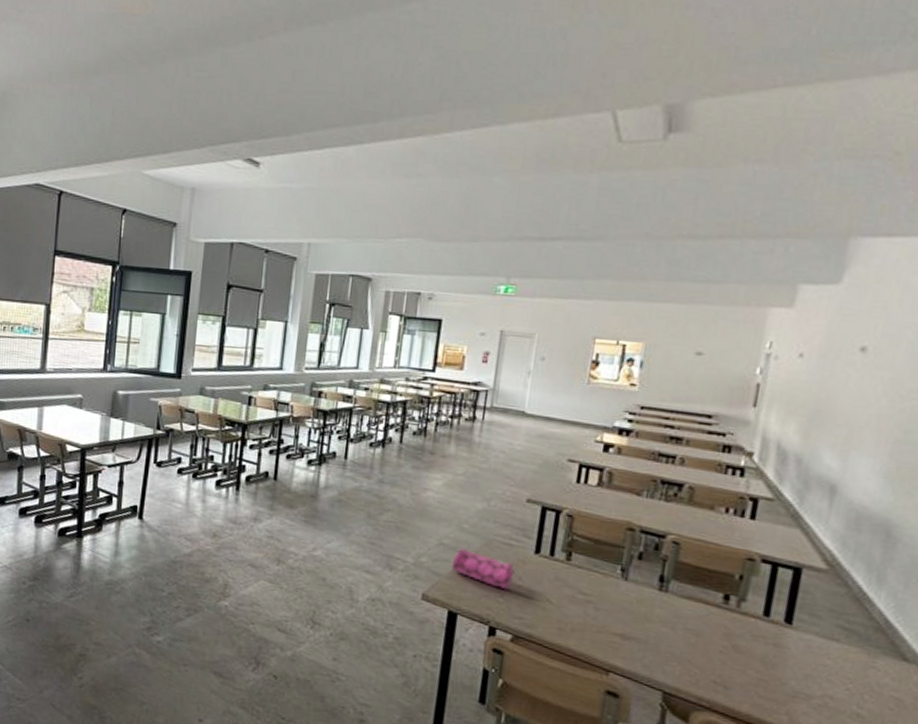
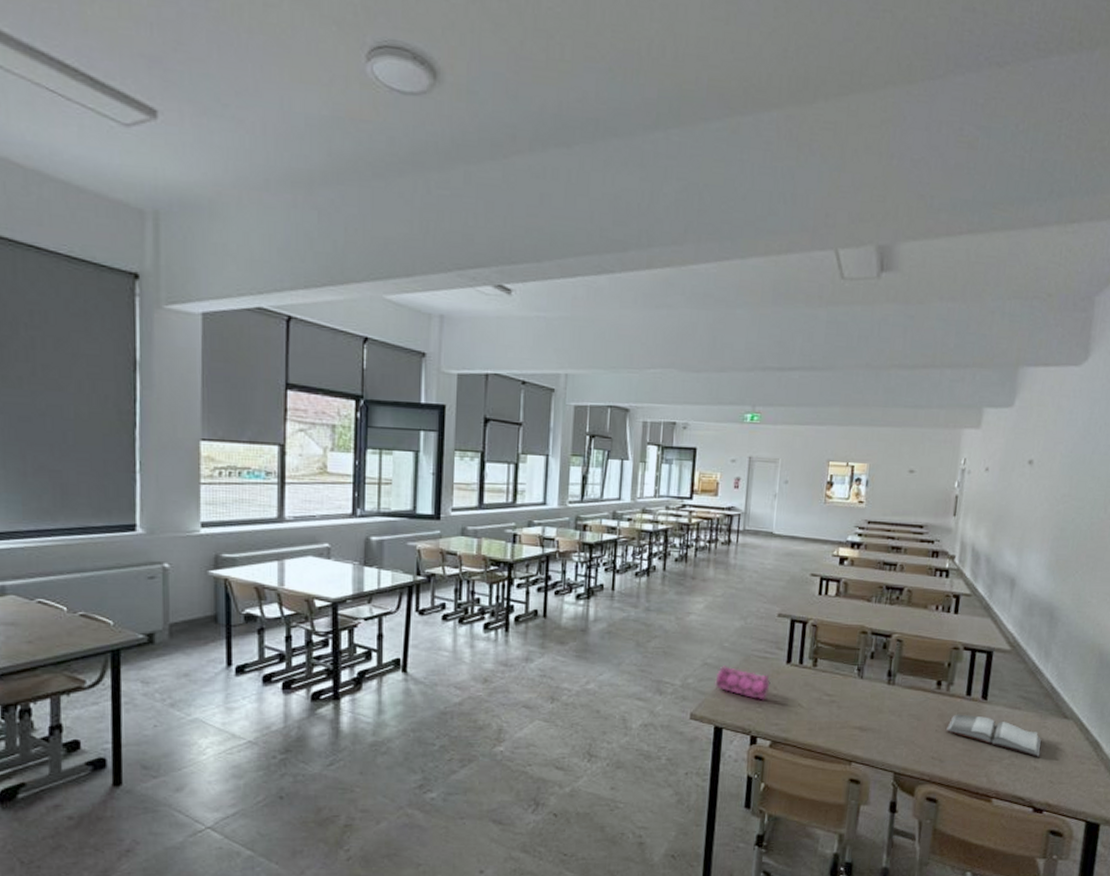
hardback book: none [732,636,868,703] -> present [945,714,1041,757]

